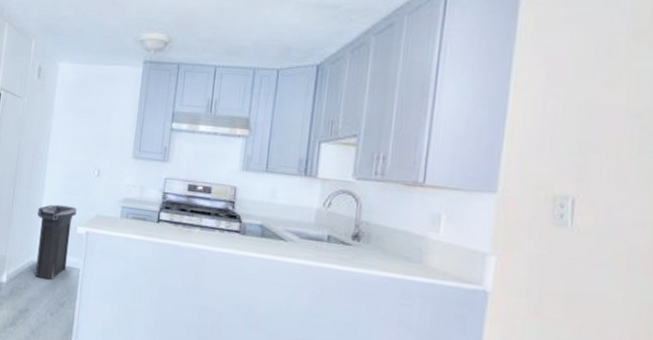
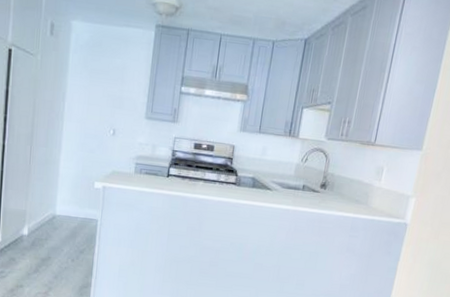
trash can: present [35,204,77,280] -> none [55,161,94,231]

